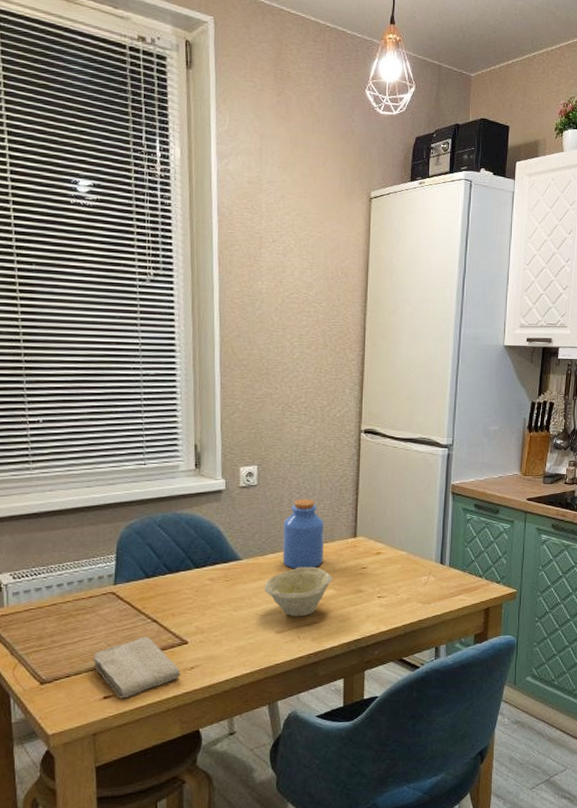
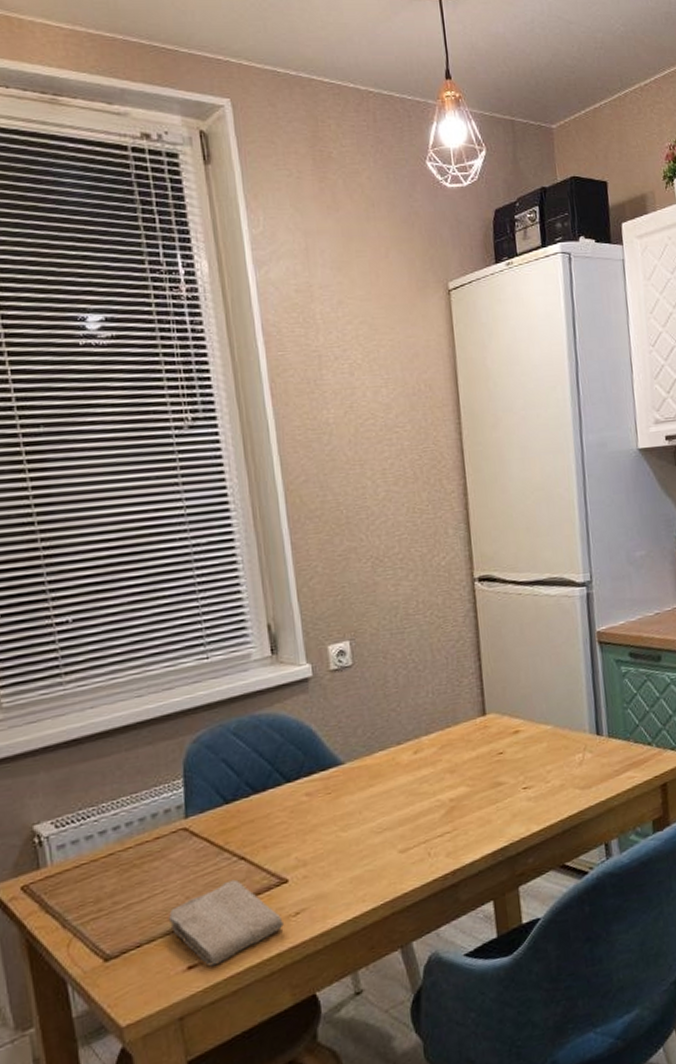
bowl: present [264,566,332,617] -> none [376,760,462,829]
jar: present [282,498,324,569] -> none [391,674,448,767]

